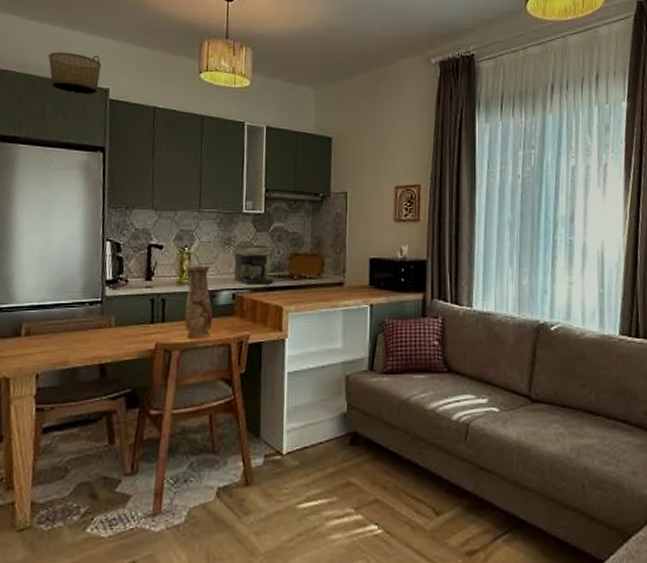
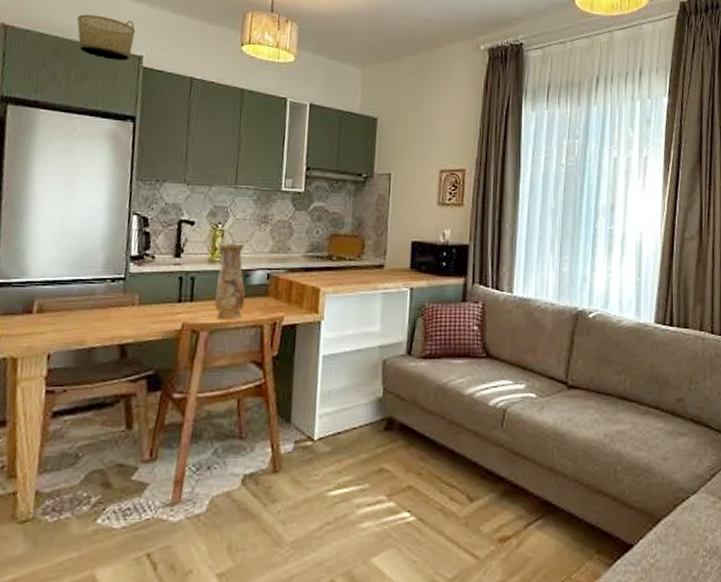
coffee maker: present [235,245,274,286] -> none [270,224,312,266]

